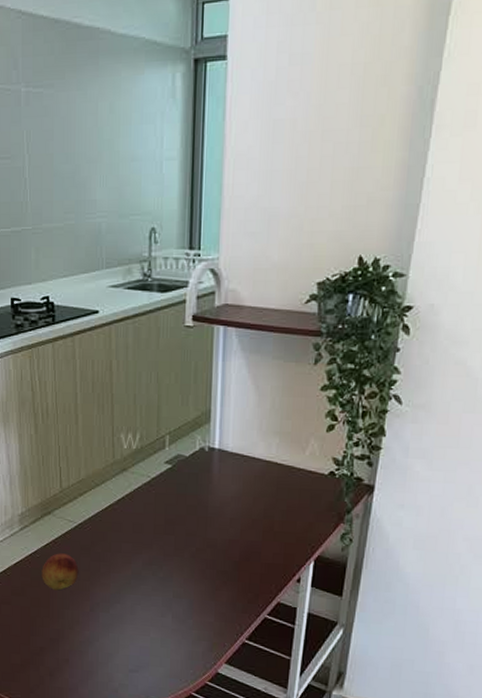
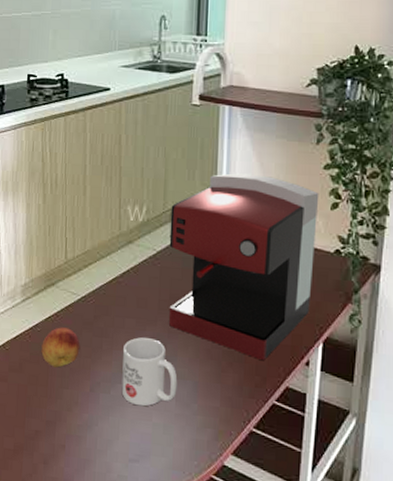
mug: none [120,560,174,624] -> present [121,337,178,407]
coffee maker: none [163,397,315,578] -> present [168,173,319,360]

